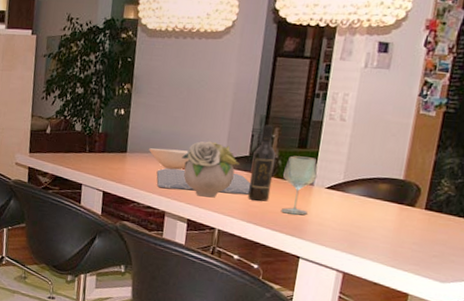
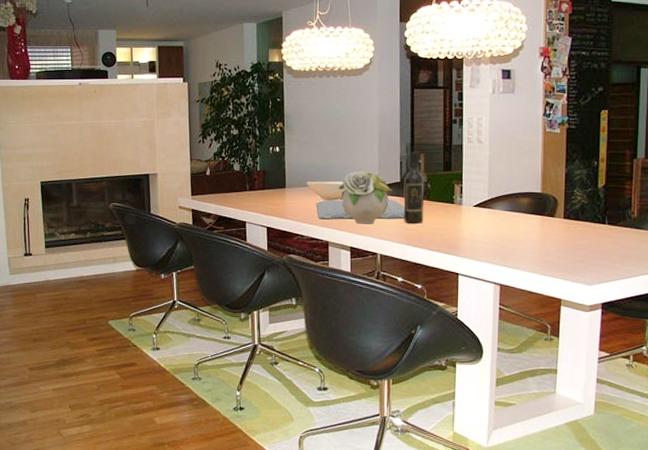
wine glass: present [280,155,318,216] -> none [433,178,465,234]

